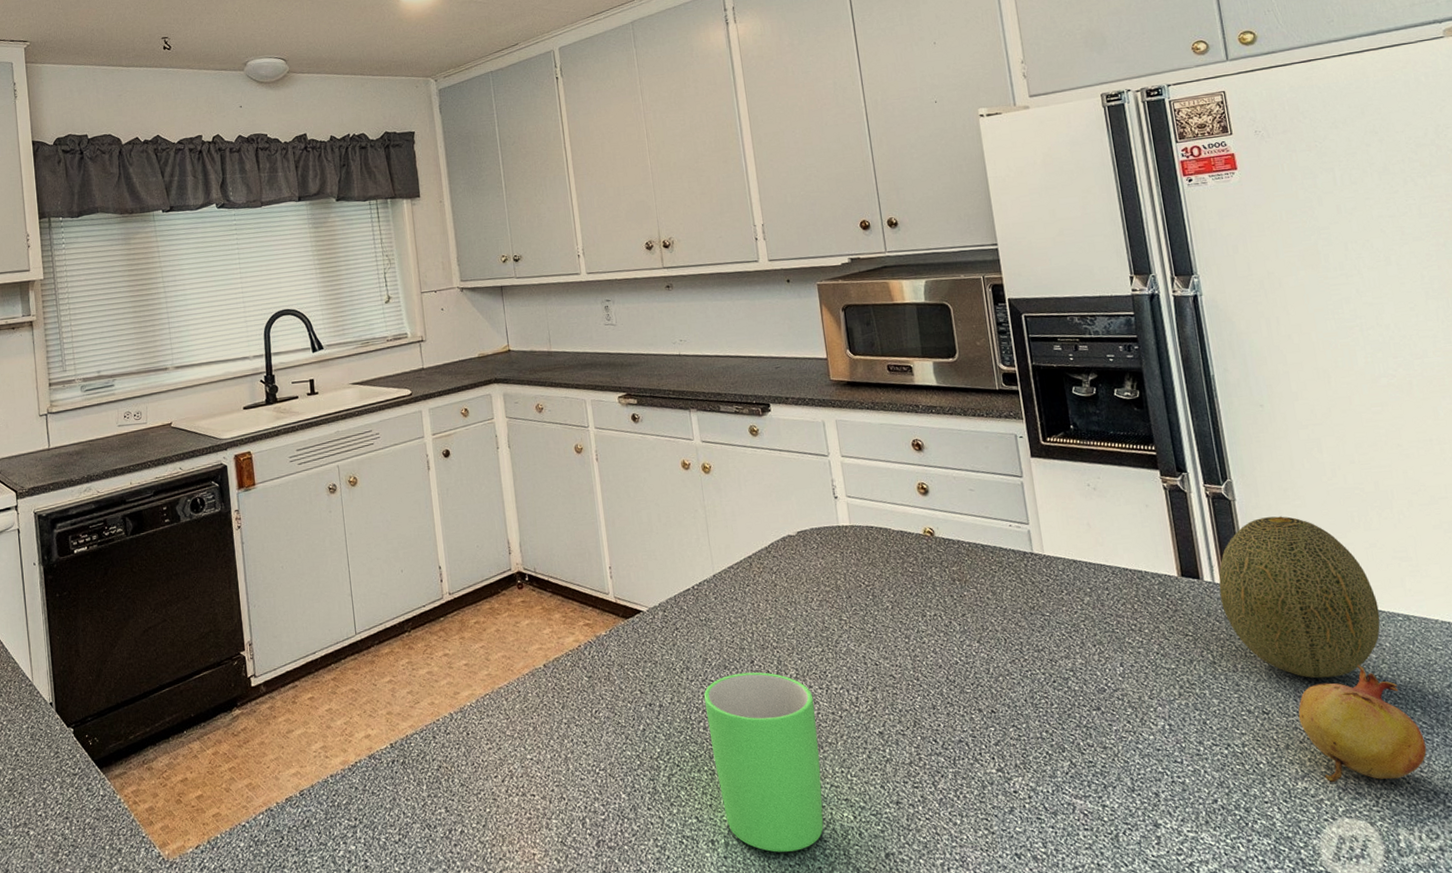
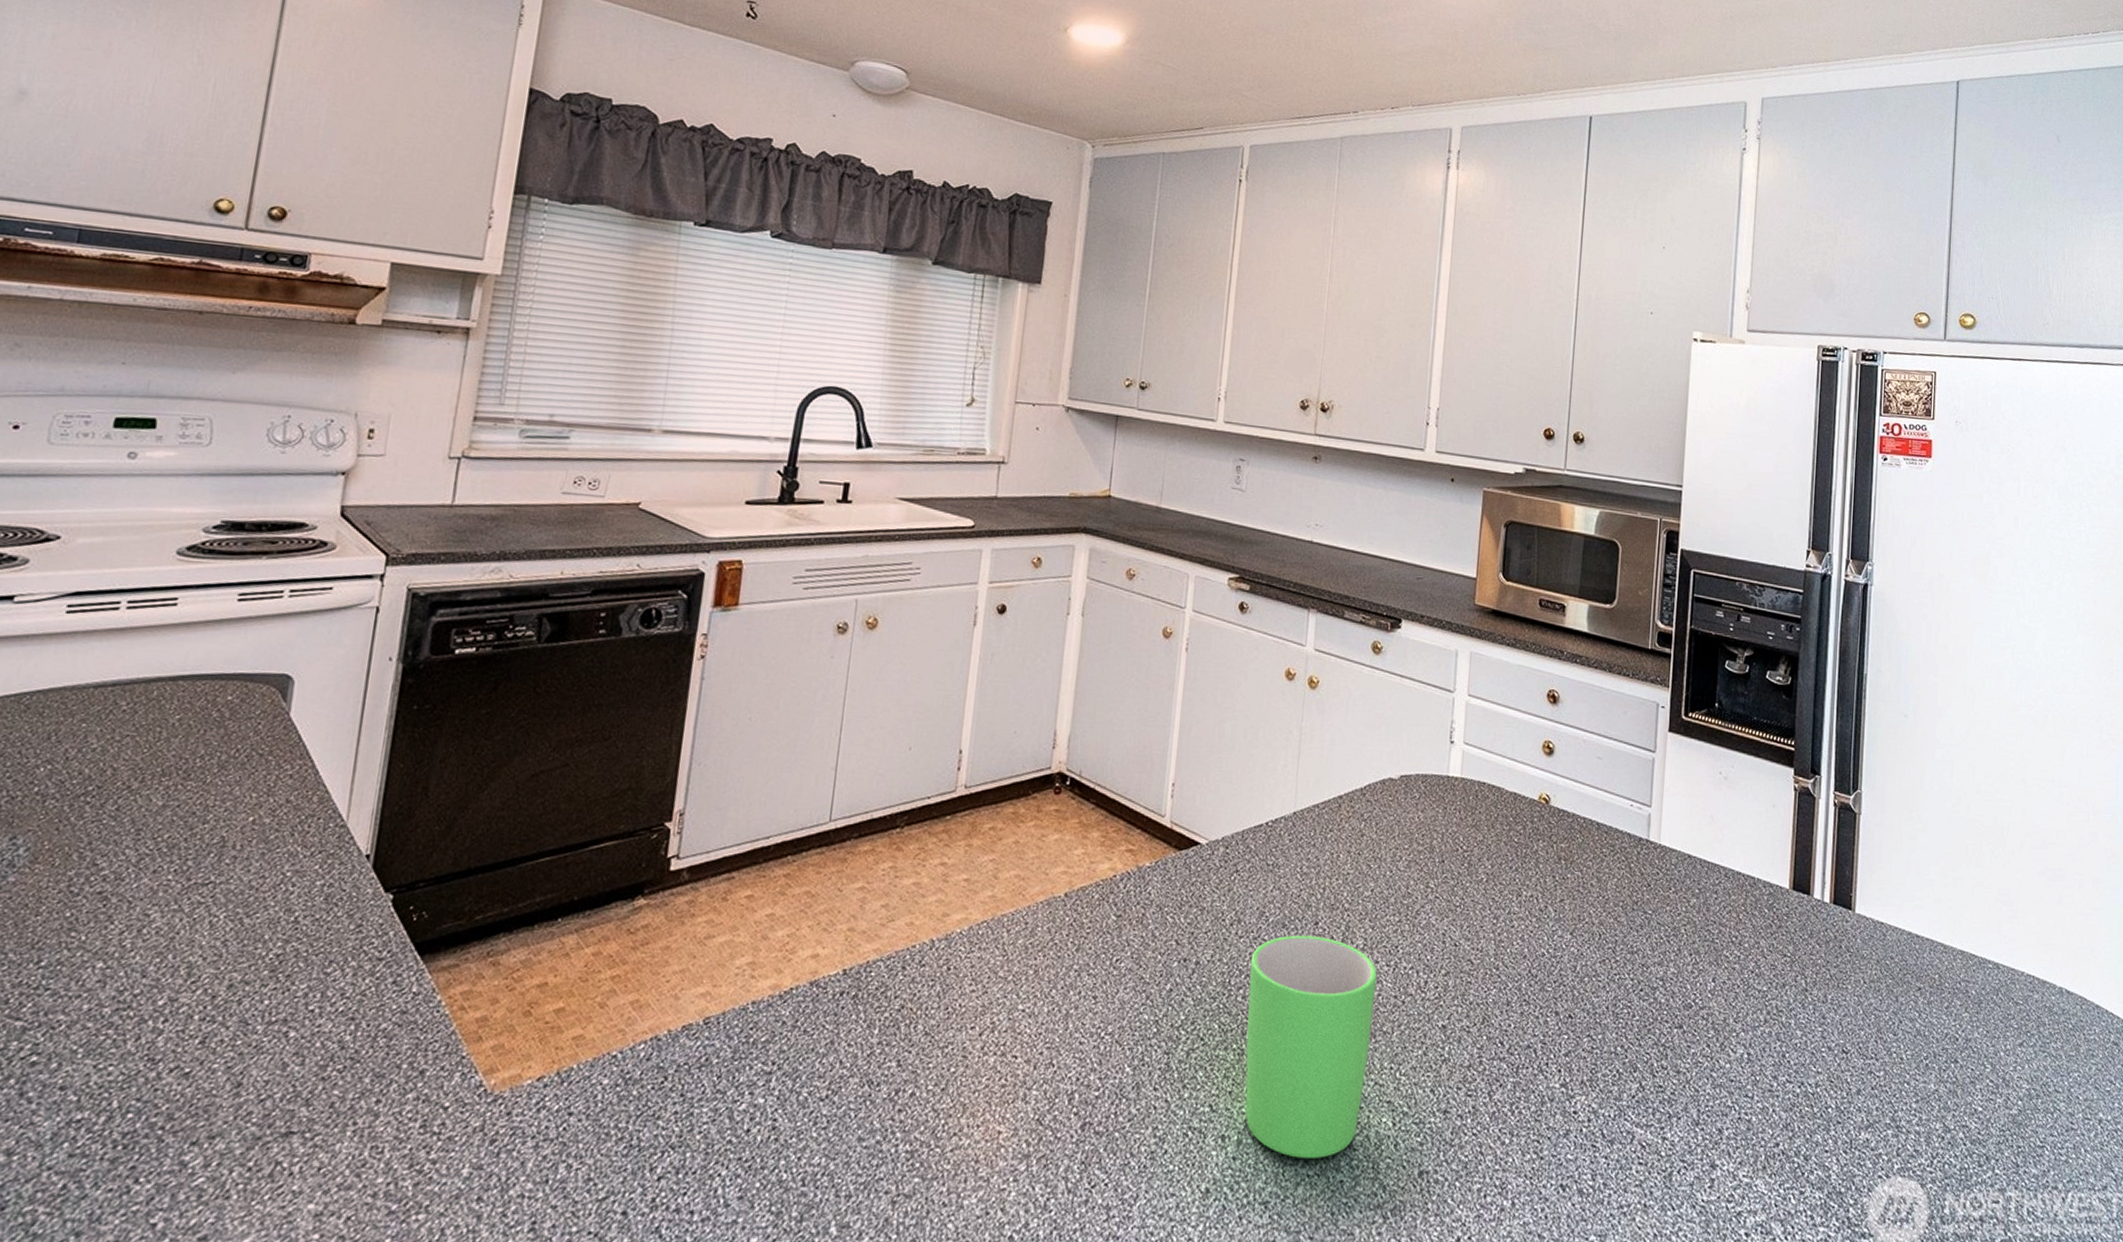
fruit: present [1219,516,1380,679] -> none [1825,837,1973,1021]
fruit: present [1298,664,1427,783] -> none [1875,1009,1988,1139]

